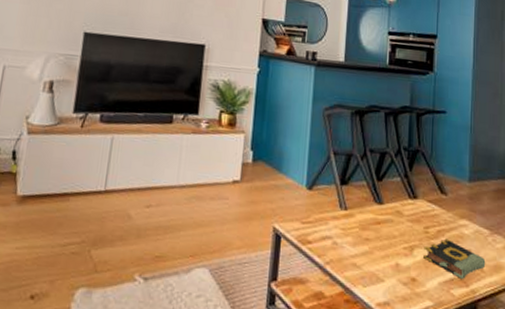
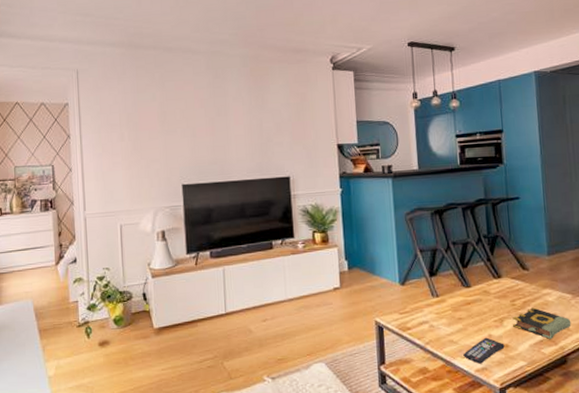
remote control: none [365,266,412,297] -> present [463,337,505,364]

